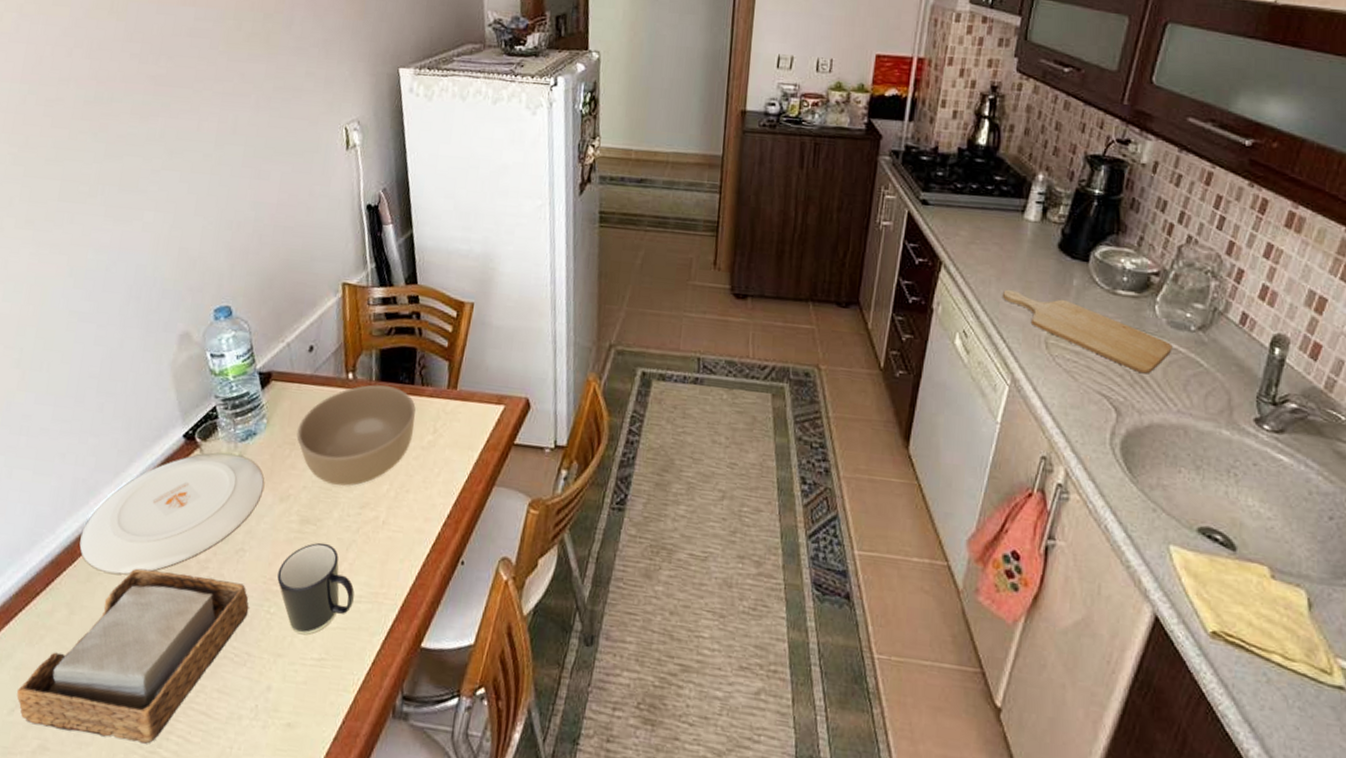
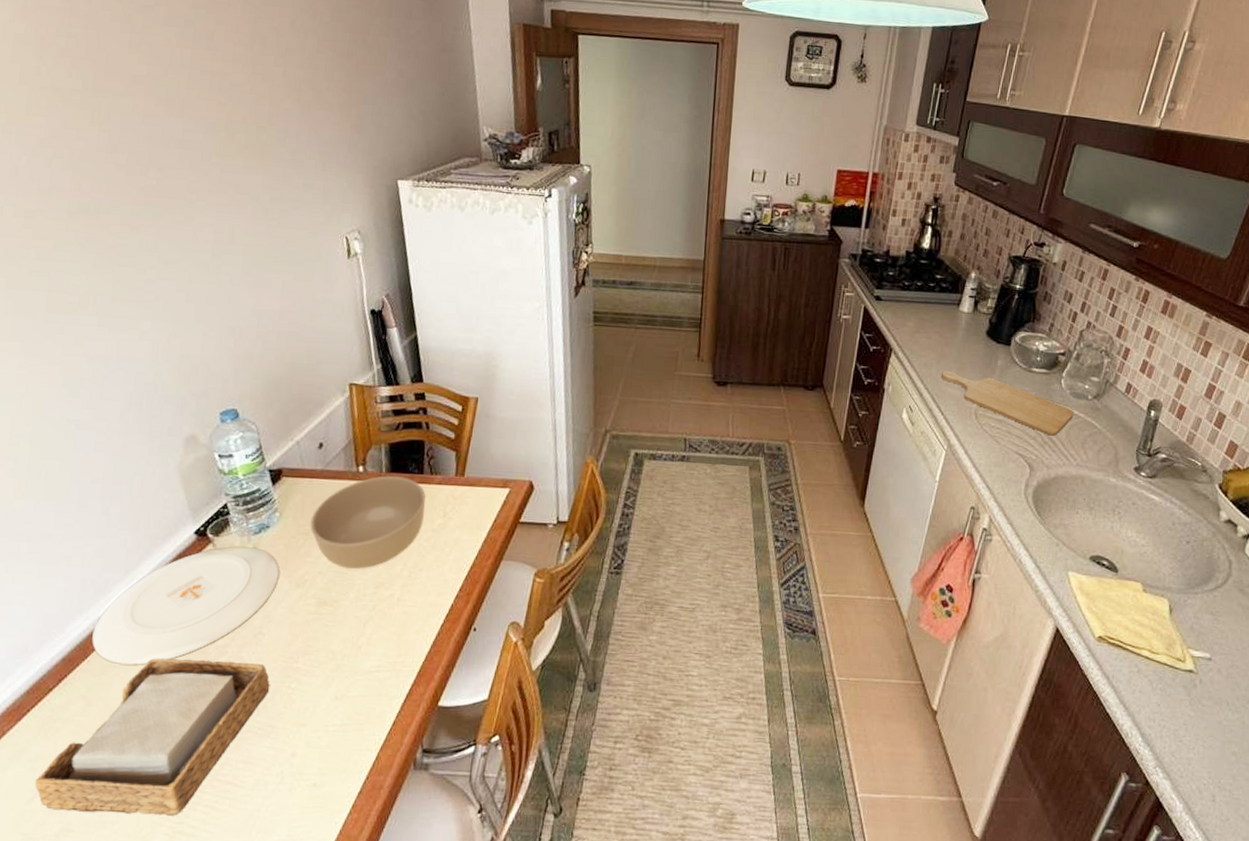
mug: present [277,542,355,635] -> none [297,621,373,705]

